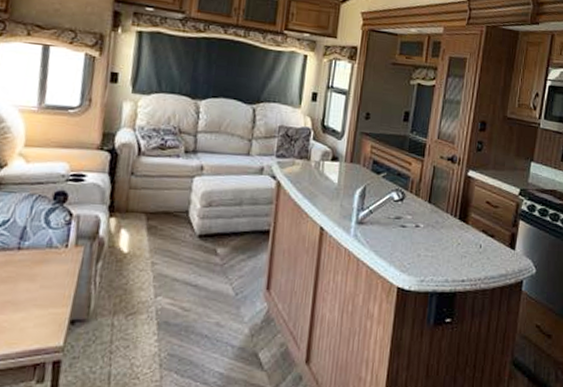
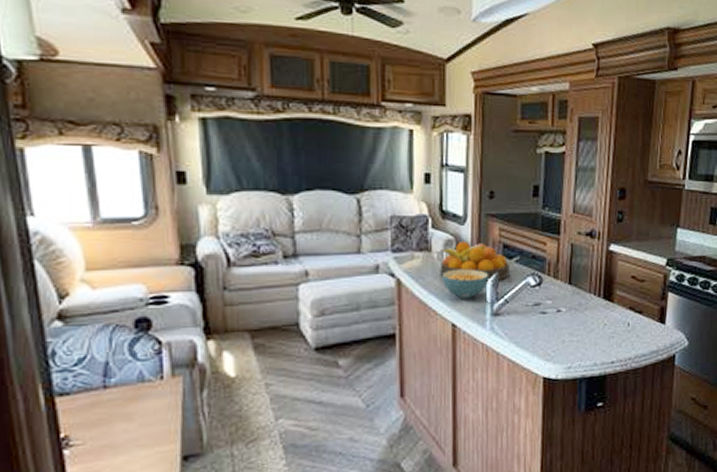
fruit bowl: none [315,153,377,193] -> present [439,241,510,282]
cereal bowl: none [316,178,357,206] -> present [441,269,488,299]

